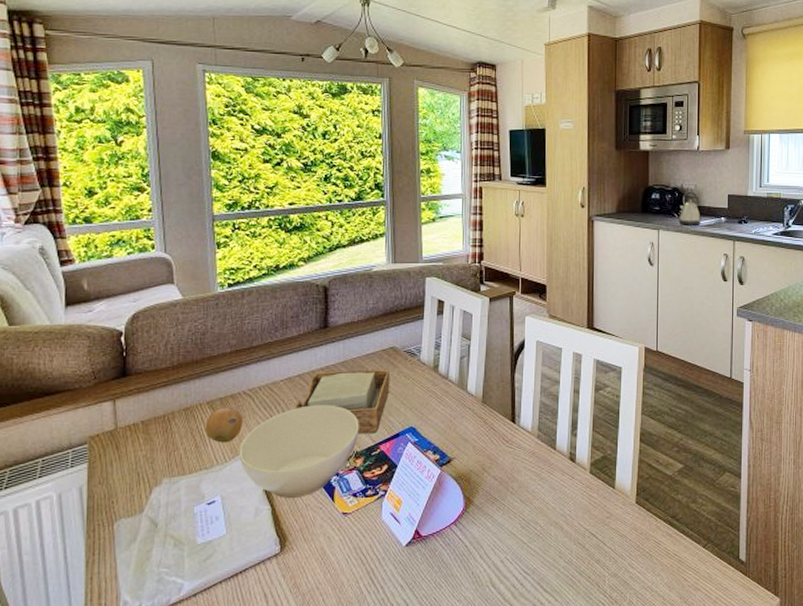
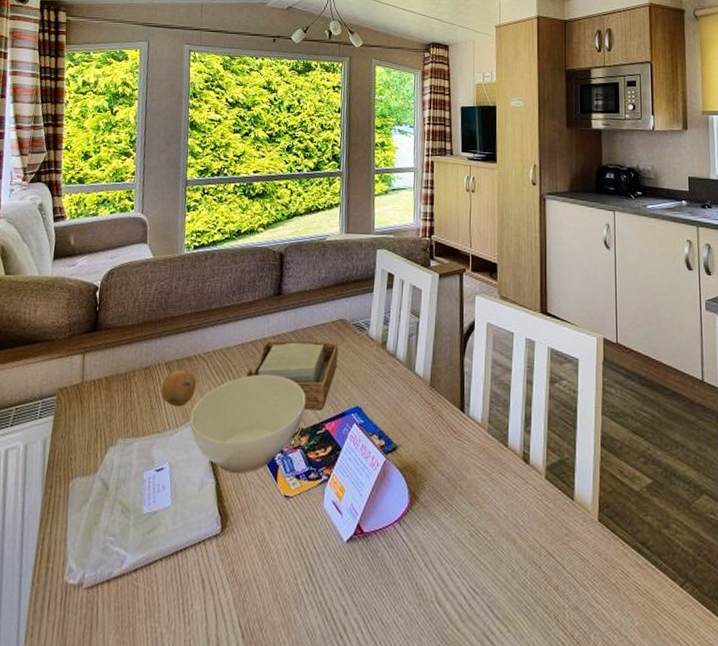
kettle: present [678,191,702,227] -> none [635,172,661,210]

